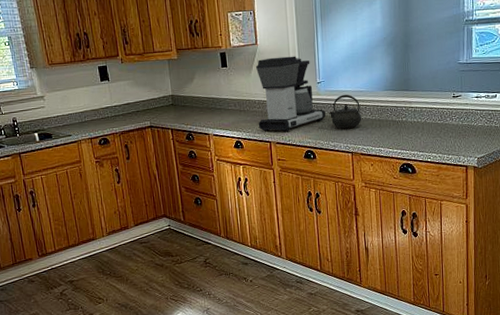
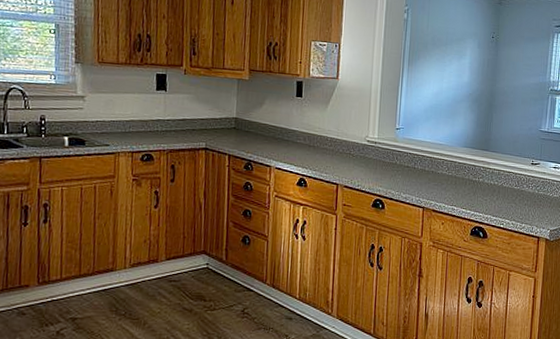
coffee maker: present [256,56,326,132] -> none [326,95,401,176]
kettle: present [329,95,362,130] -> none [404,145,438,182]

